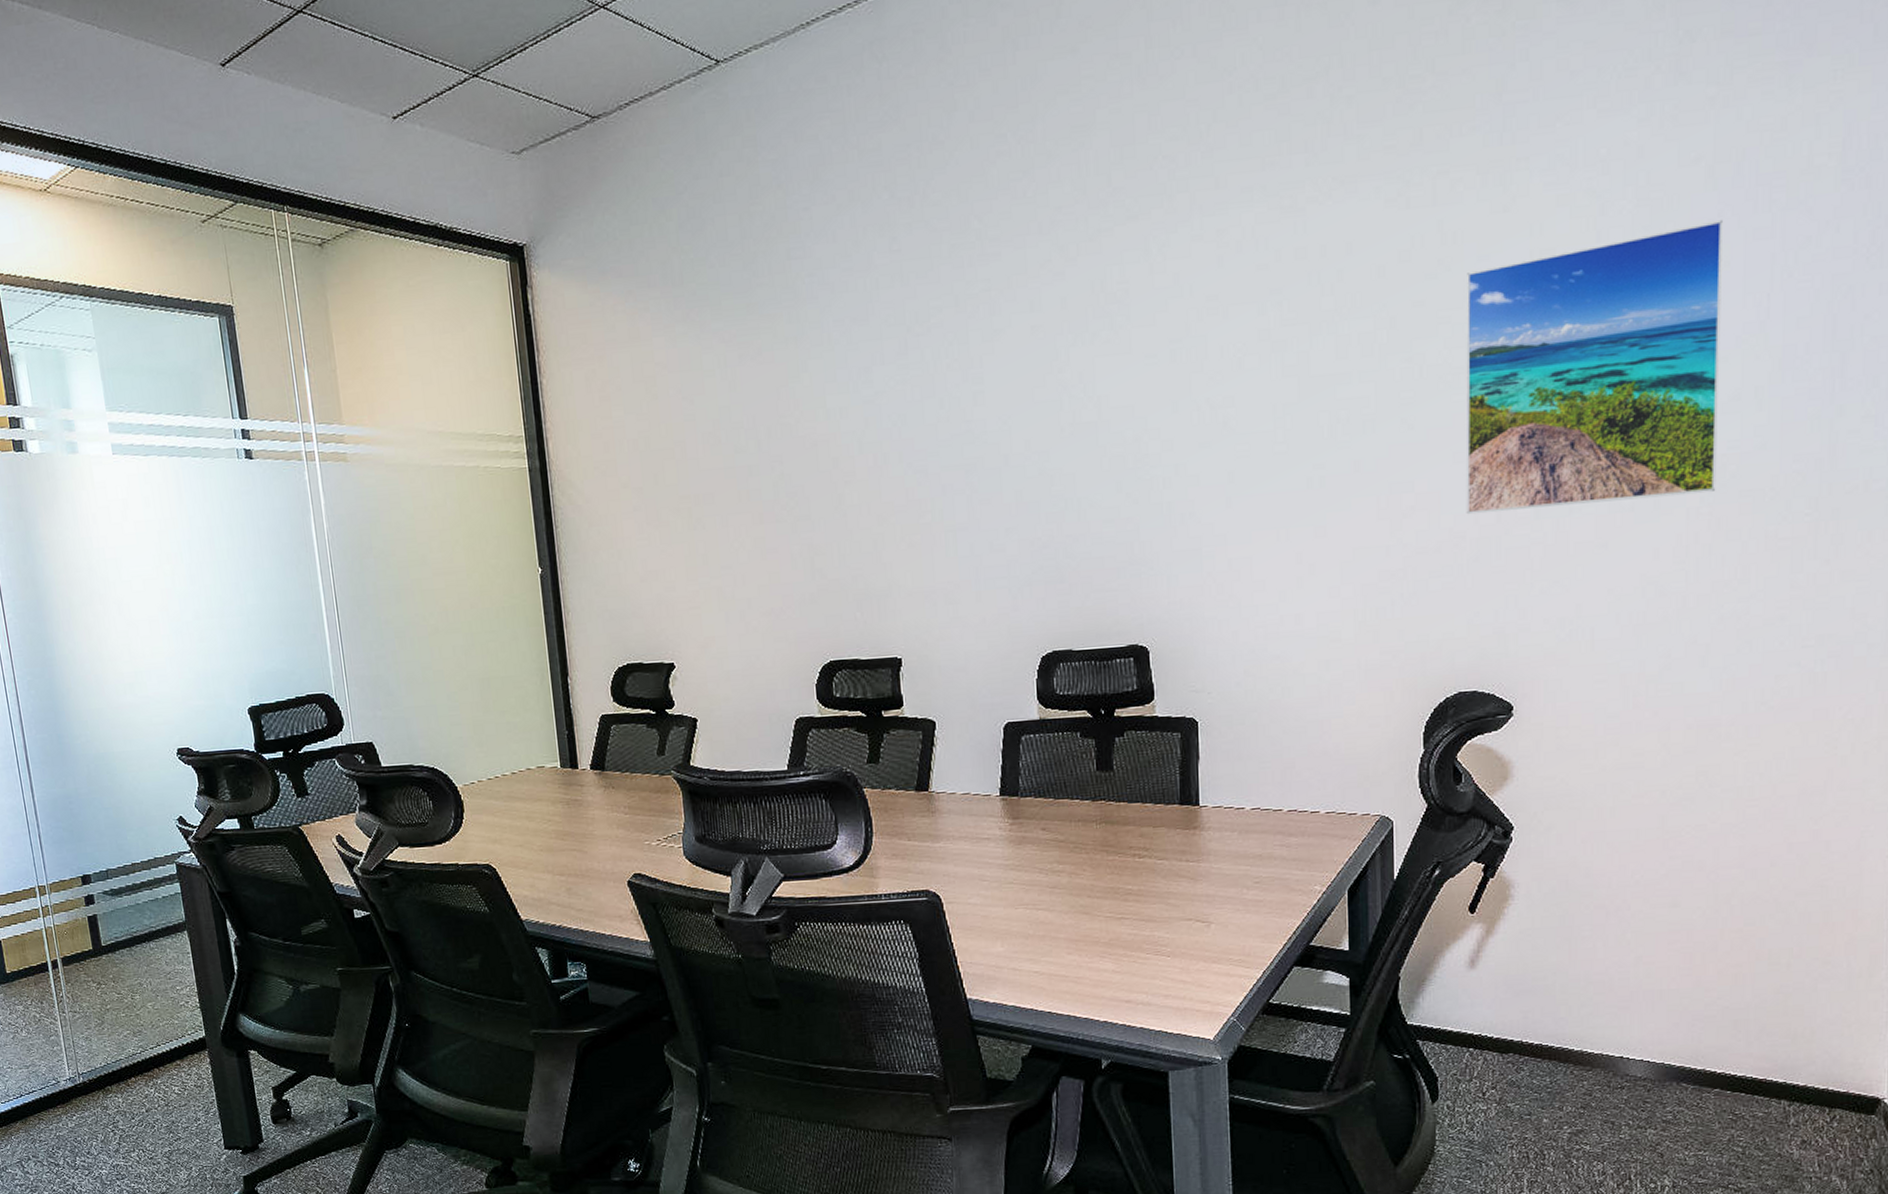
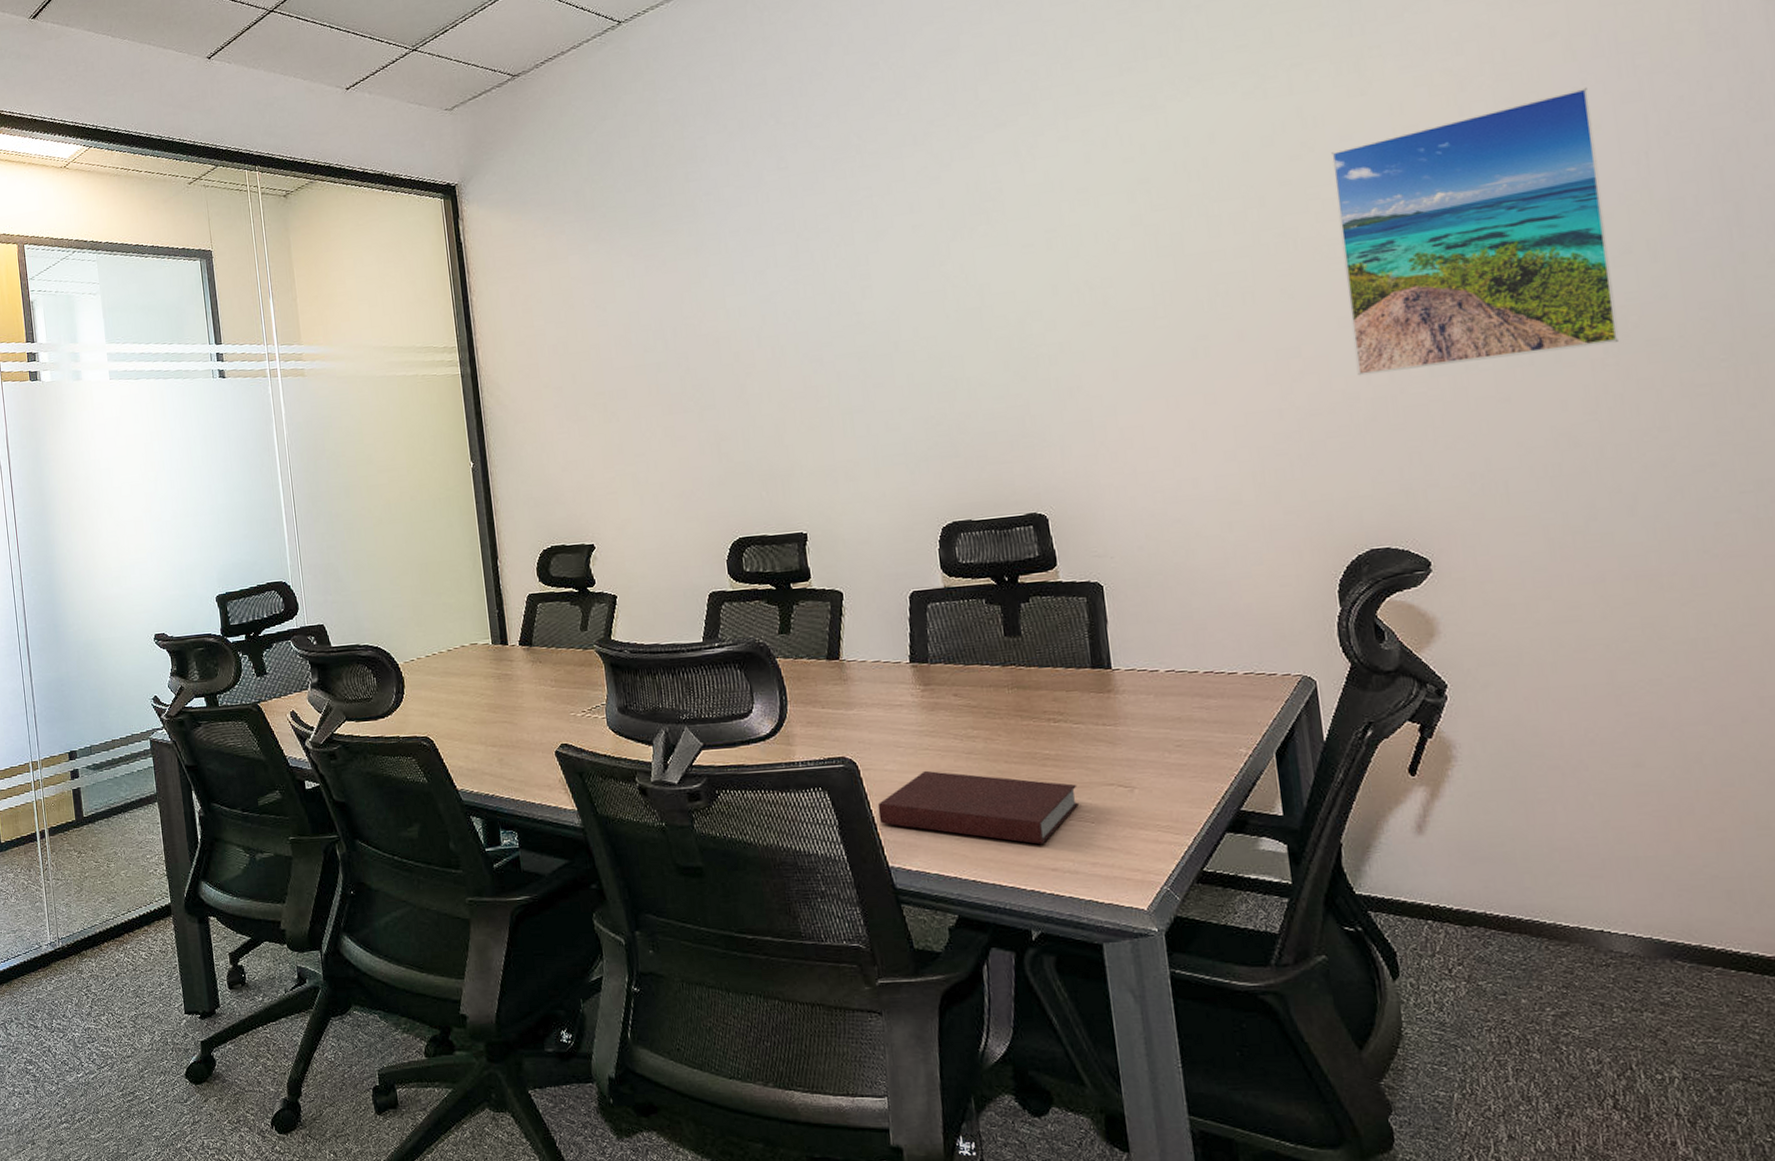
notebook: none [959,904,1157,977] -> present [877,770,1078,845]

